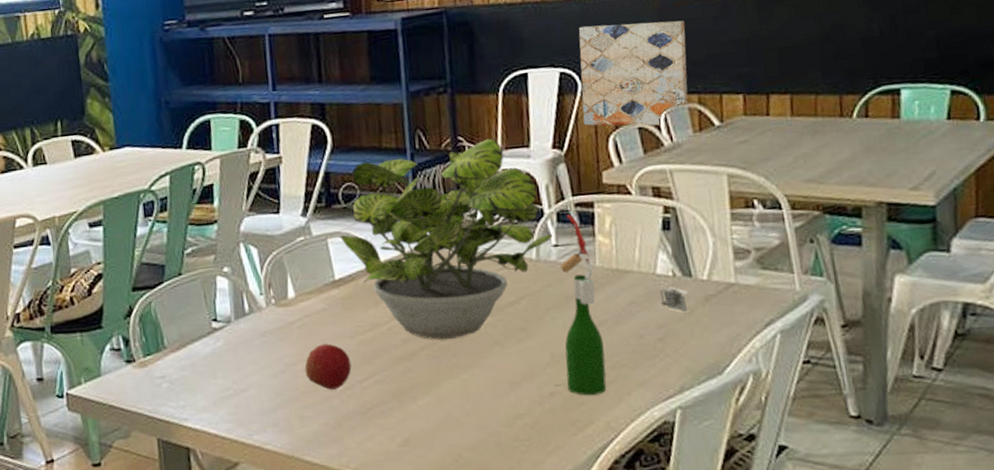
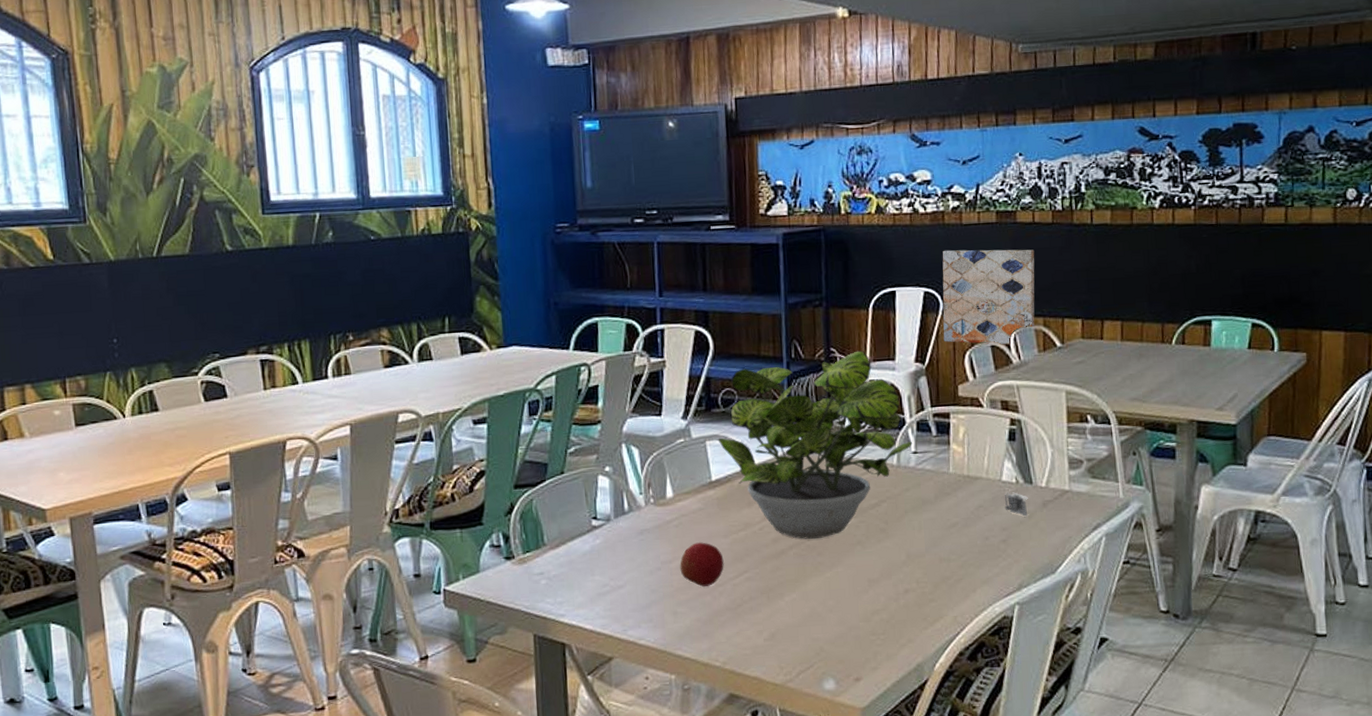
wine bottle: present [554,214,607,396] -> none [909,424,955,593]

